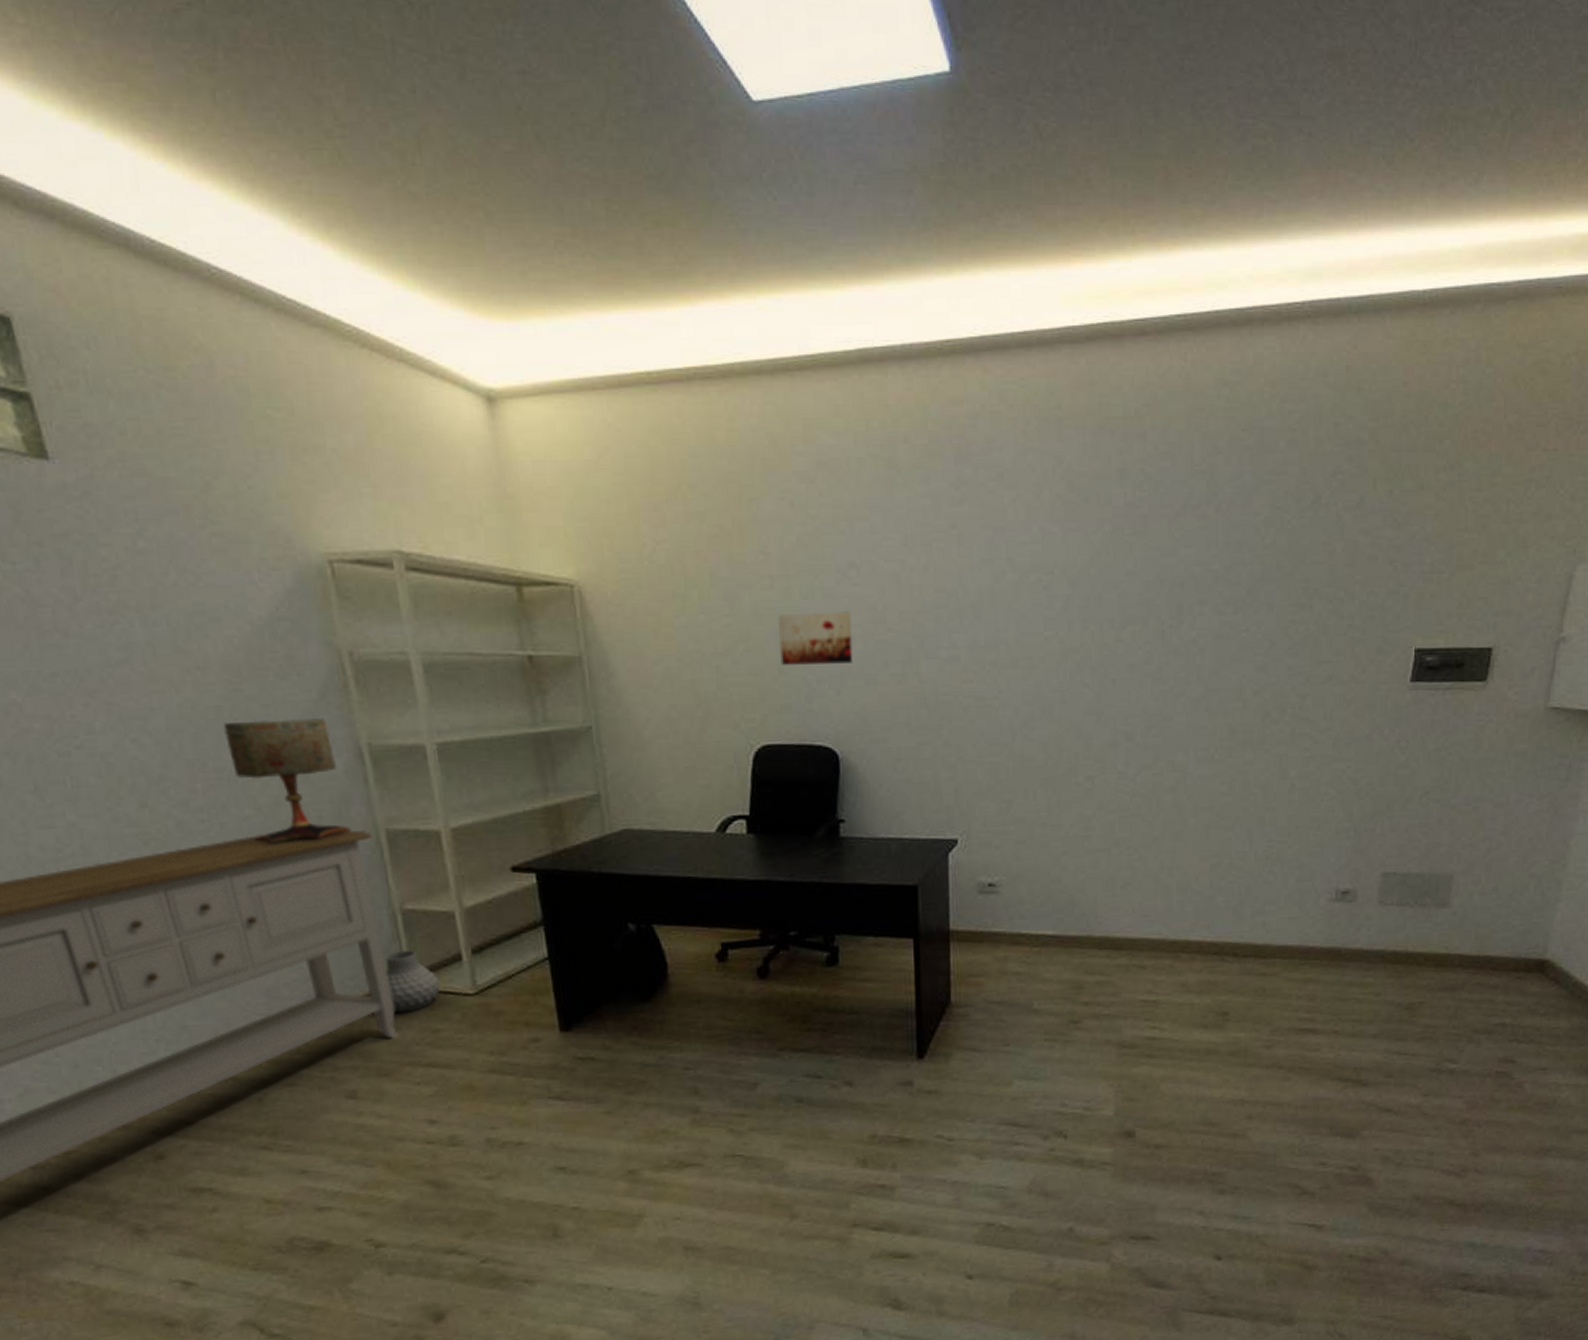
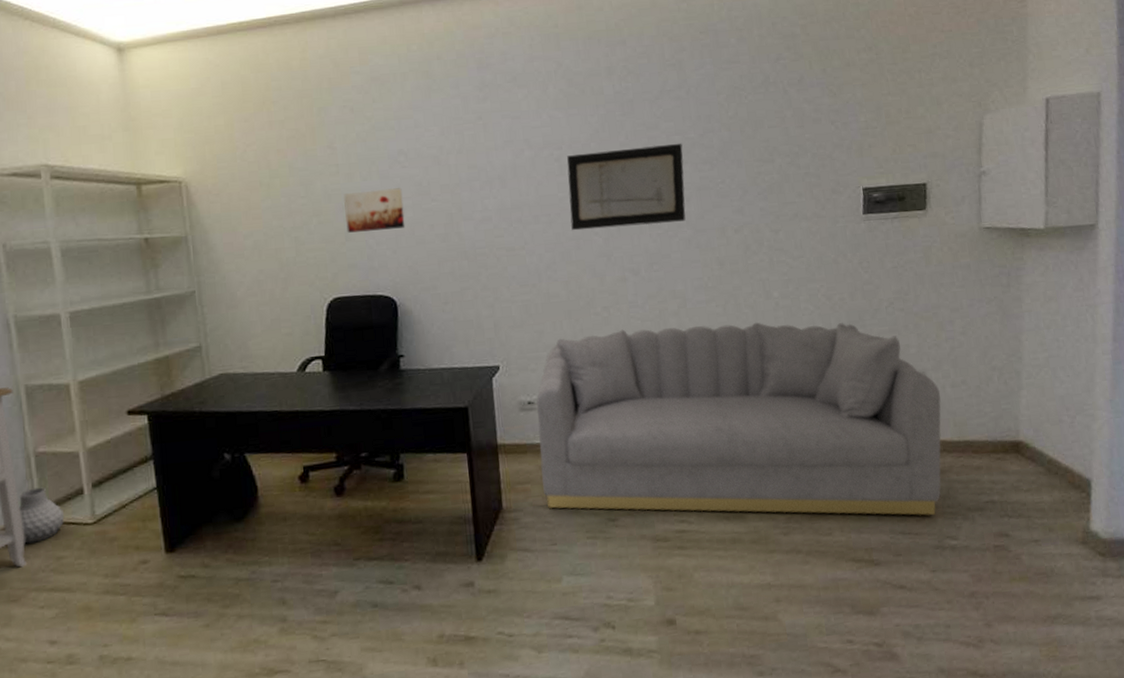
sofa: none [997,804,1465,1036] -> present [536,322,942,516]
wall art: none [1055,576,1203,680] -> present [567,143,686,231]

